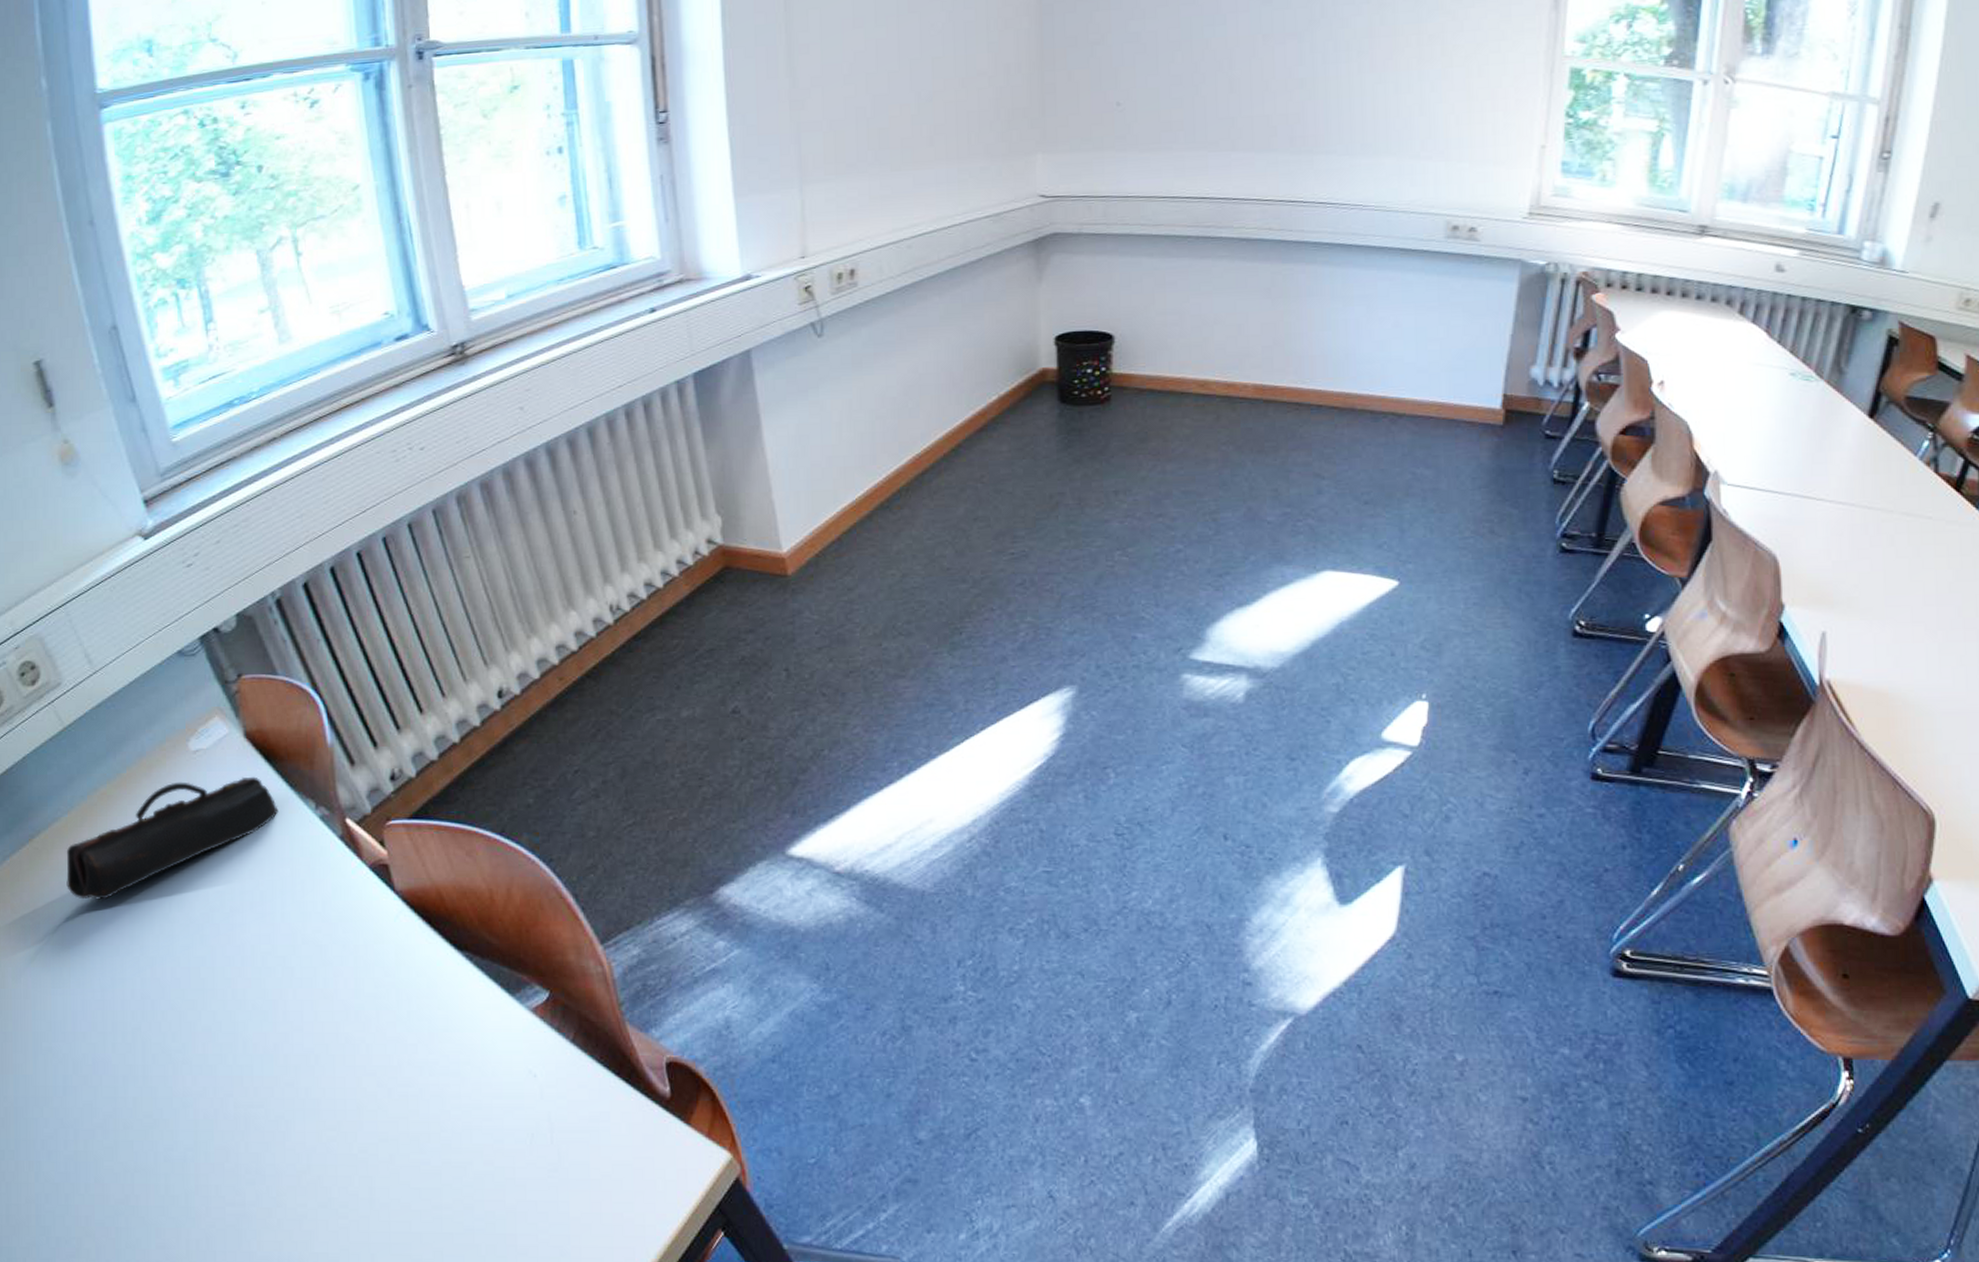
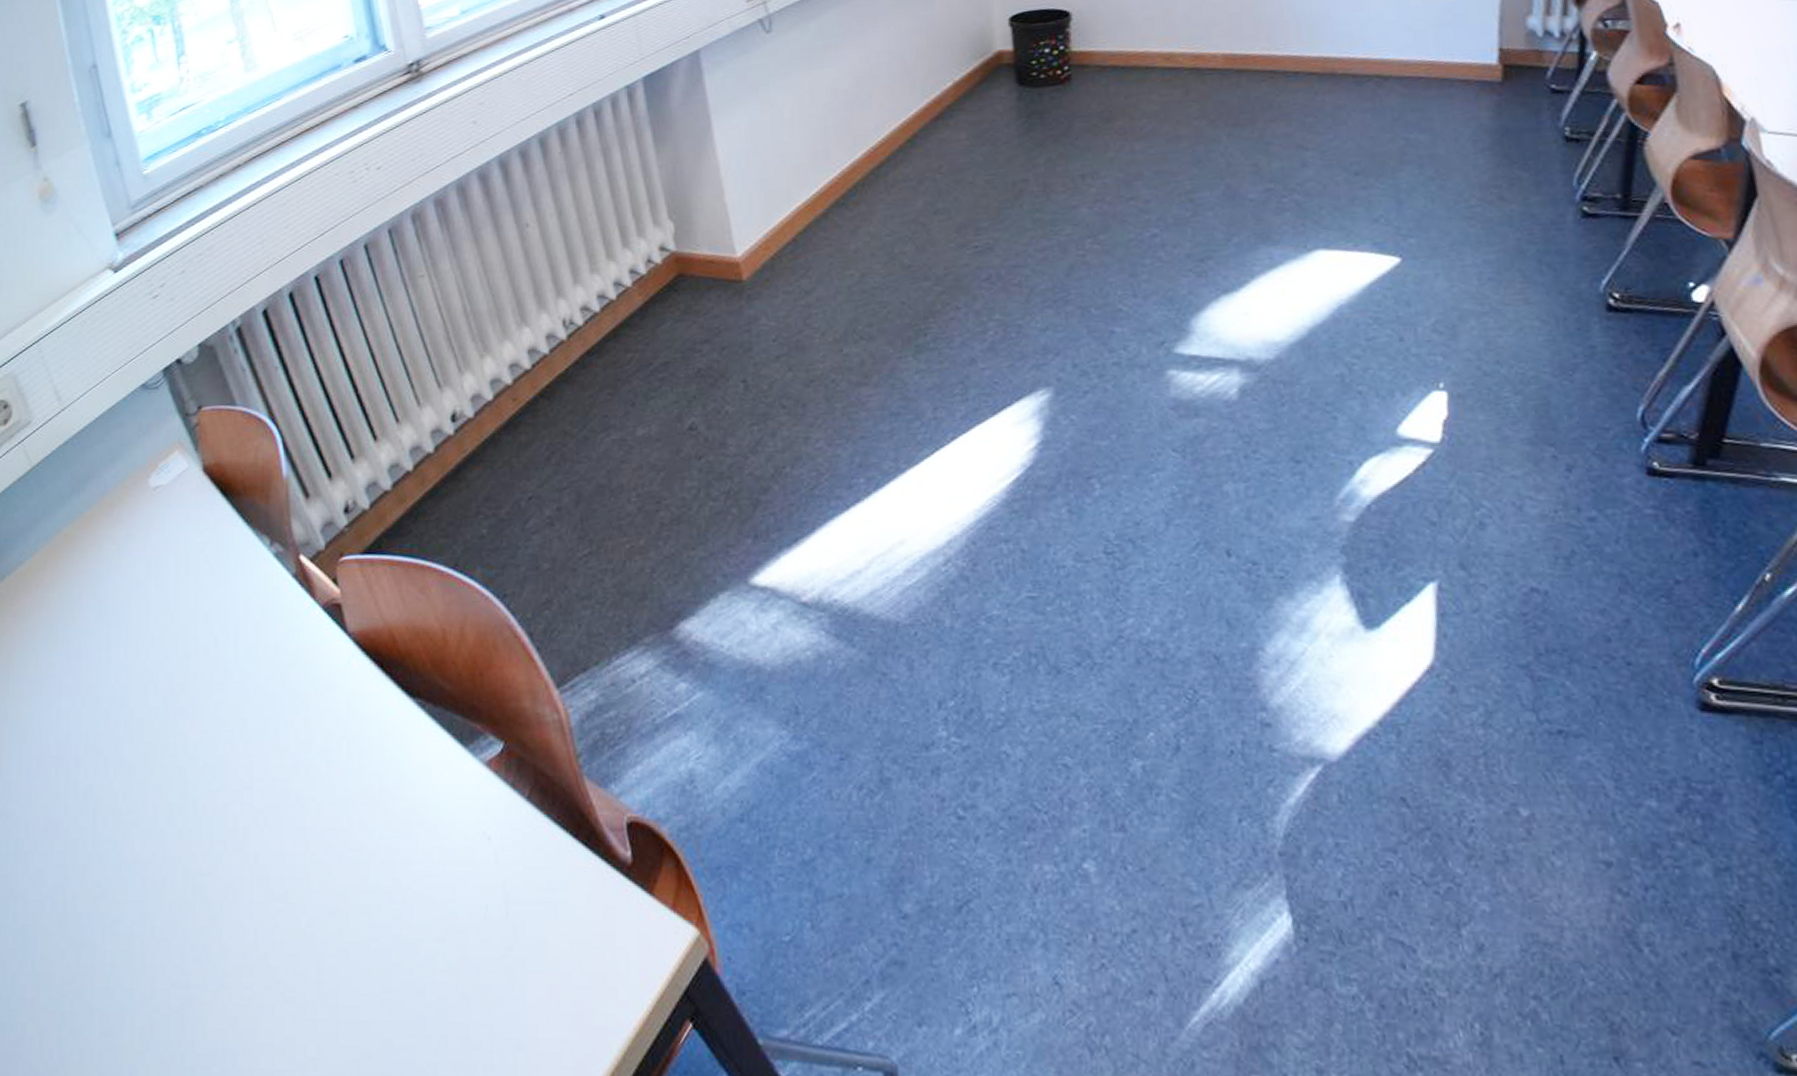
pencil case: present [66,776,278,901] -> none [27,512,234,649]

